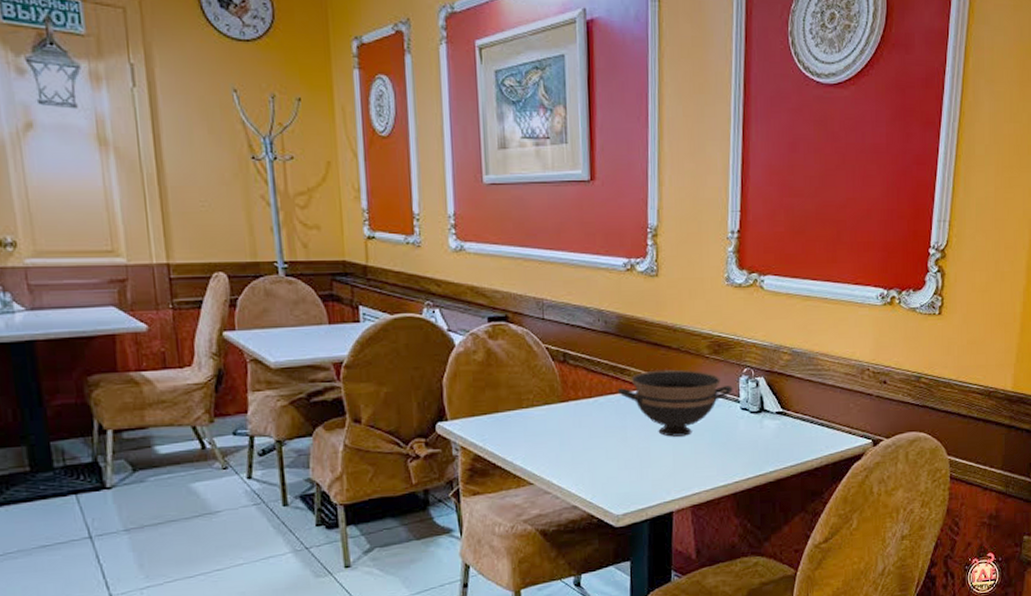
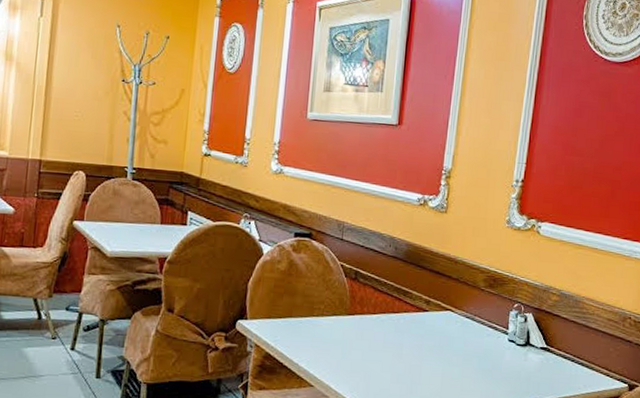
bowl: present [617,369,733,437] -> none [398,295,503,359]

